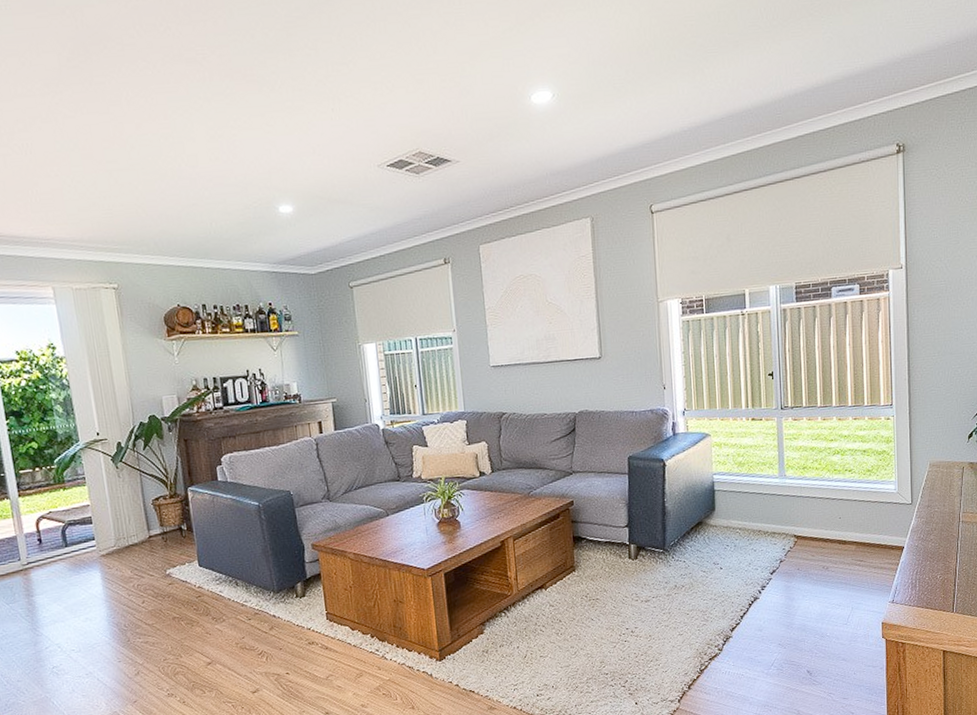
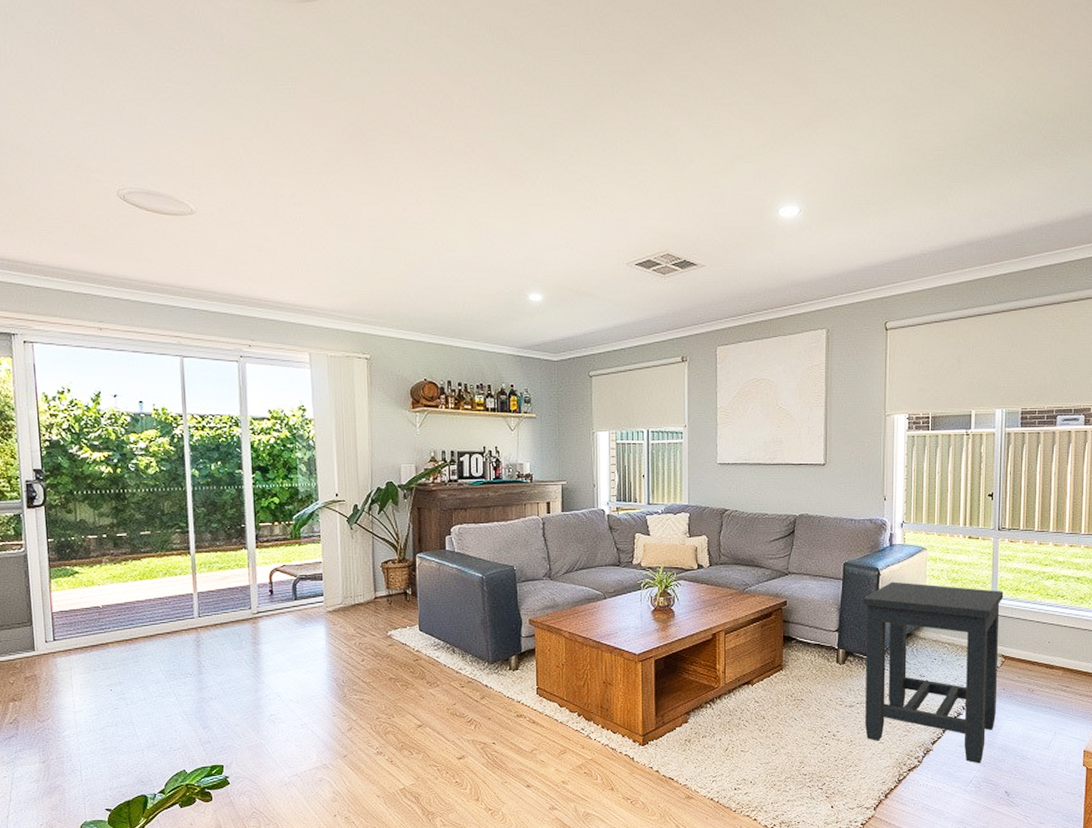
side table: none [649,470,792,646] -> present [862,581,1004,764]

